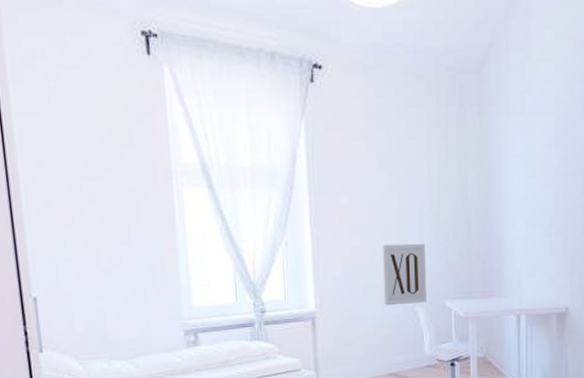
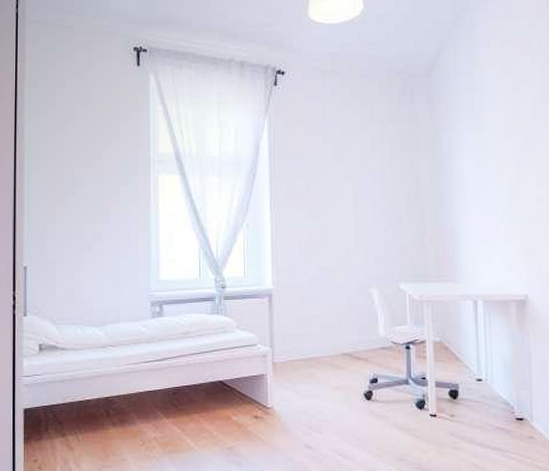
wall art: present [382,243,426,306] -> none [337,227,380,286]

